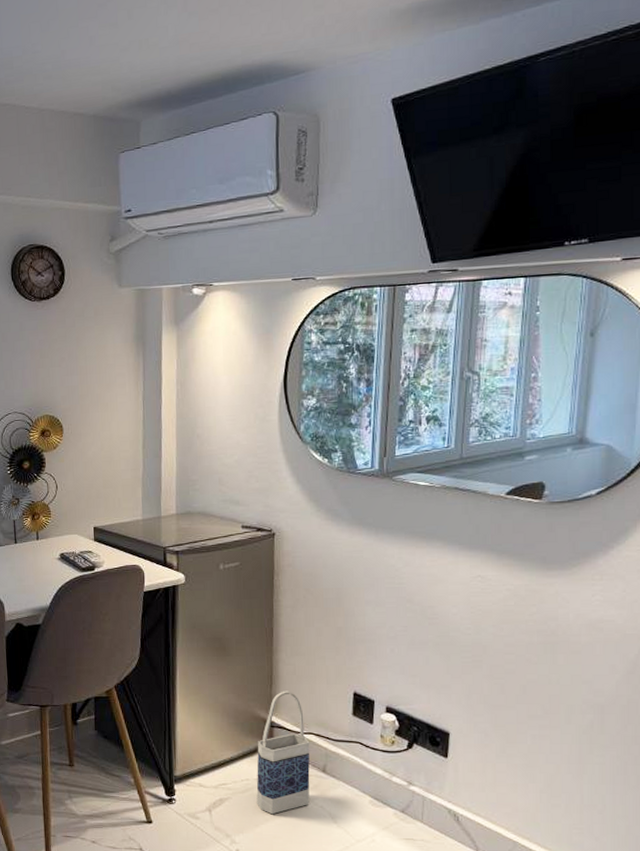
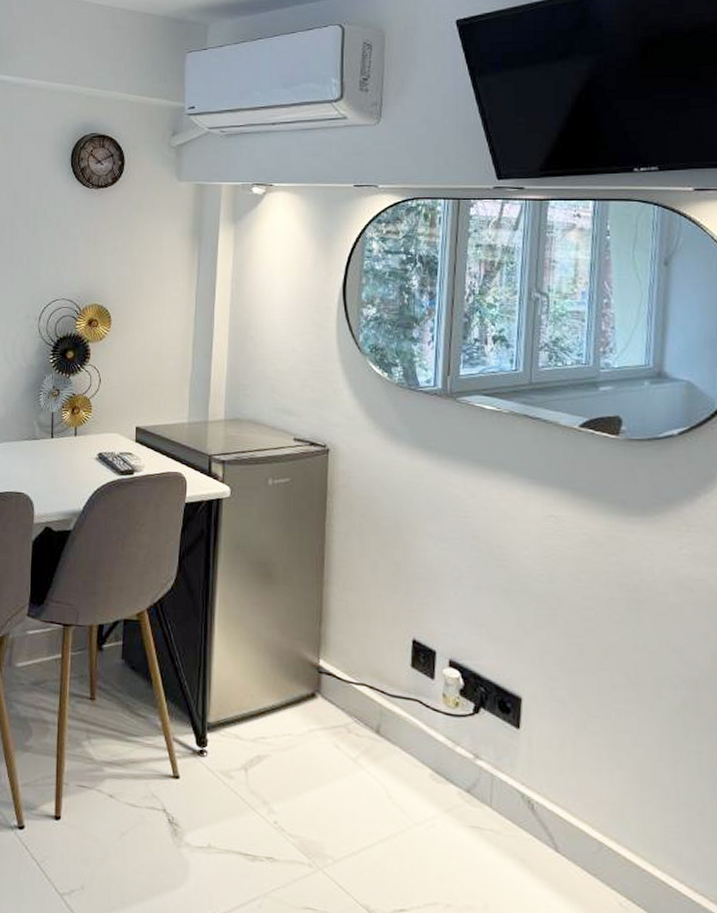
bag: present [256,691,310,815] -> none [300,630,362,781]

